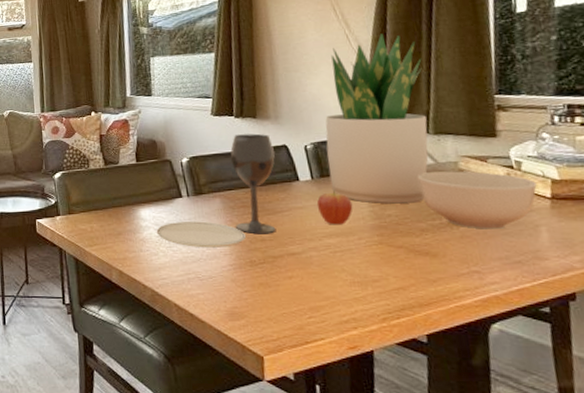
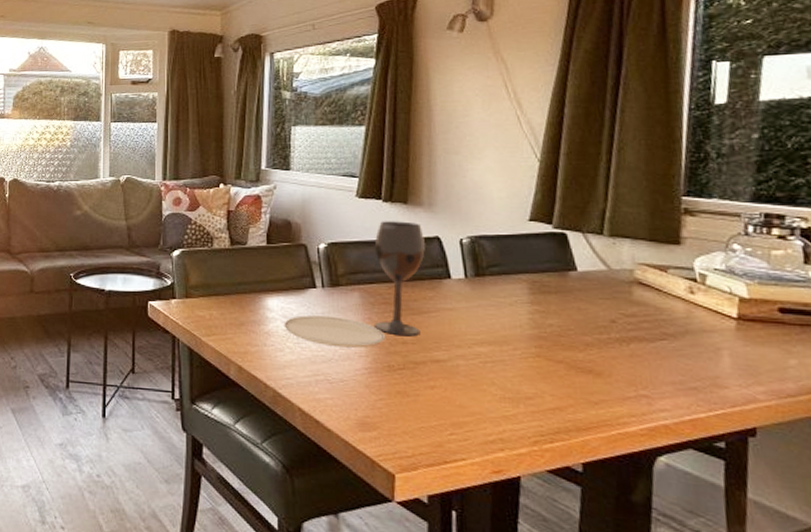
fruit: present [316,191,353,225] -> none [468,292,510,332]
planter: present [325,33,429,204] -> none [484,117,603,313]
bowl: present [417,171,537,229] -> none [585,279,722,349]

